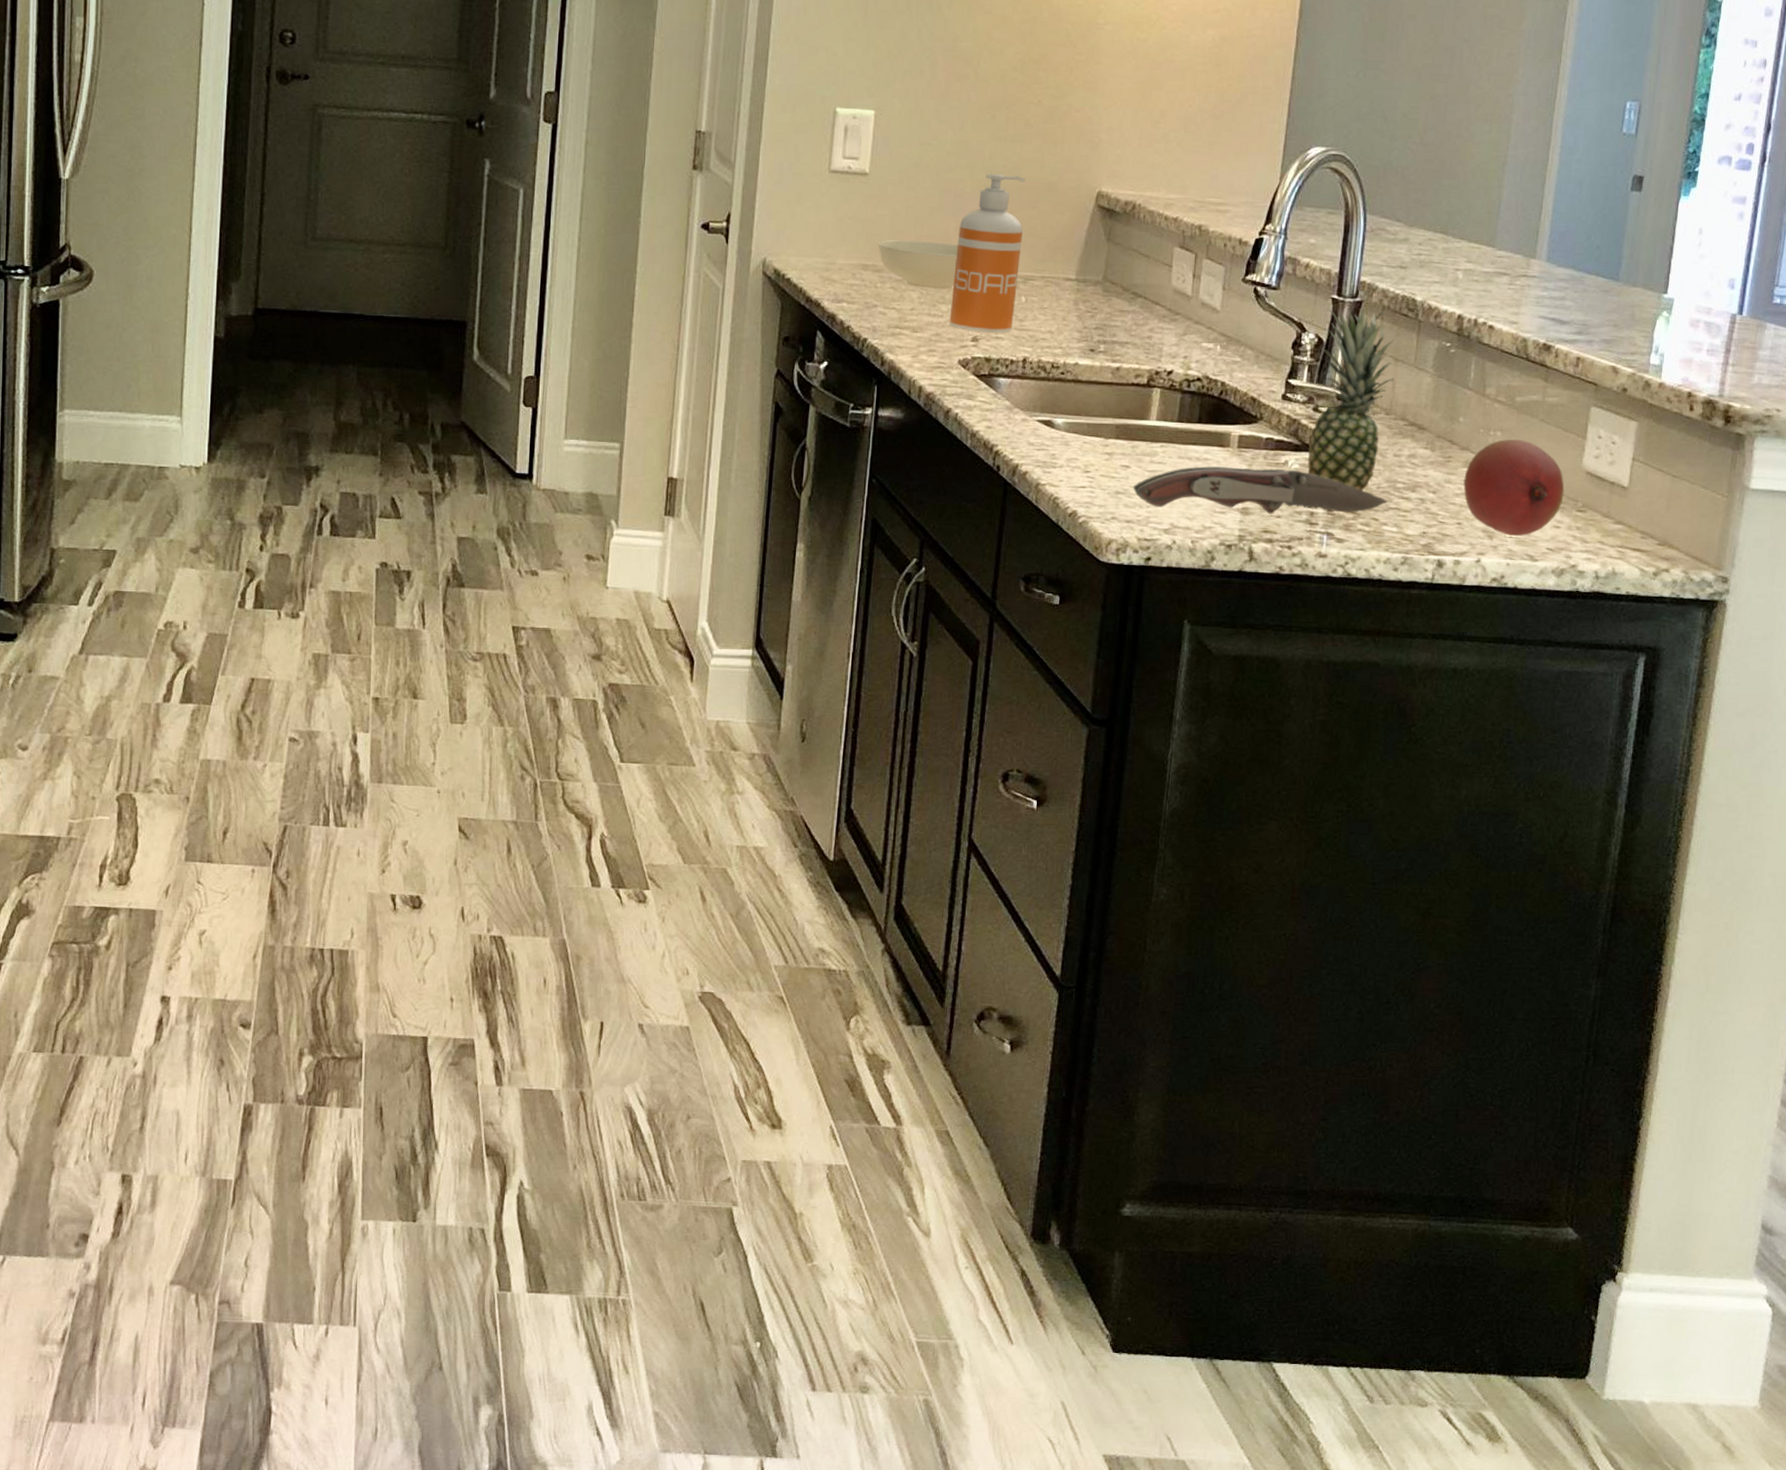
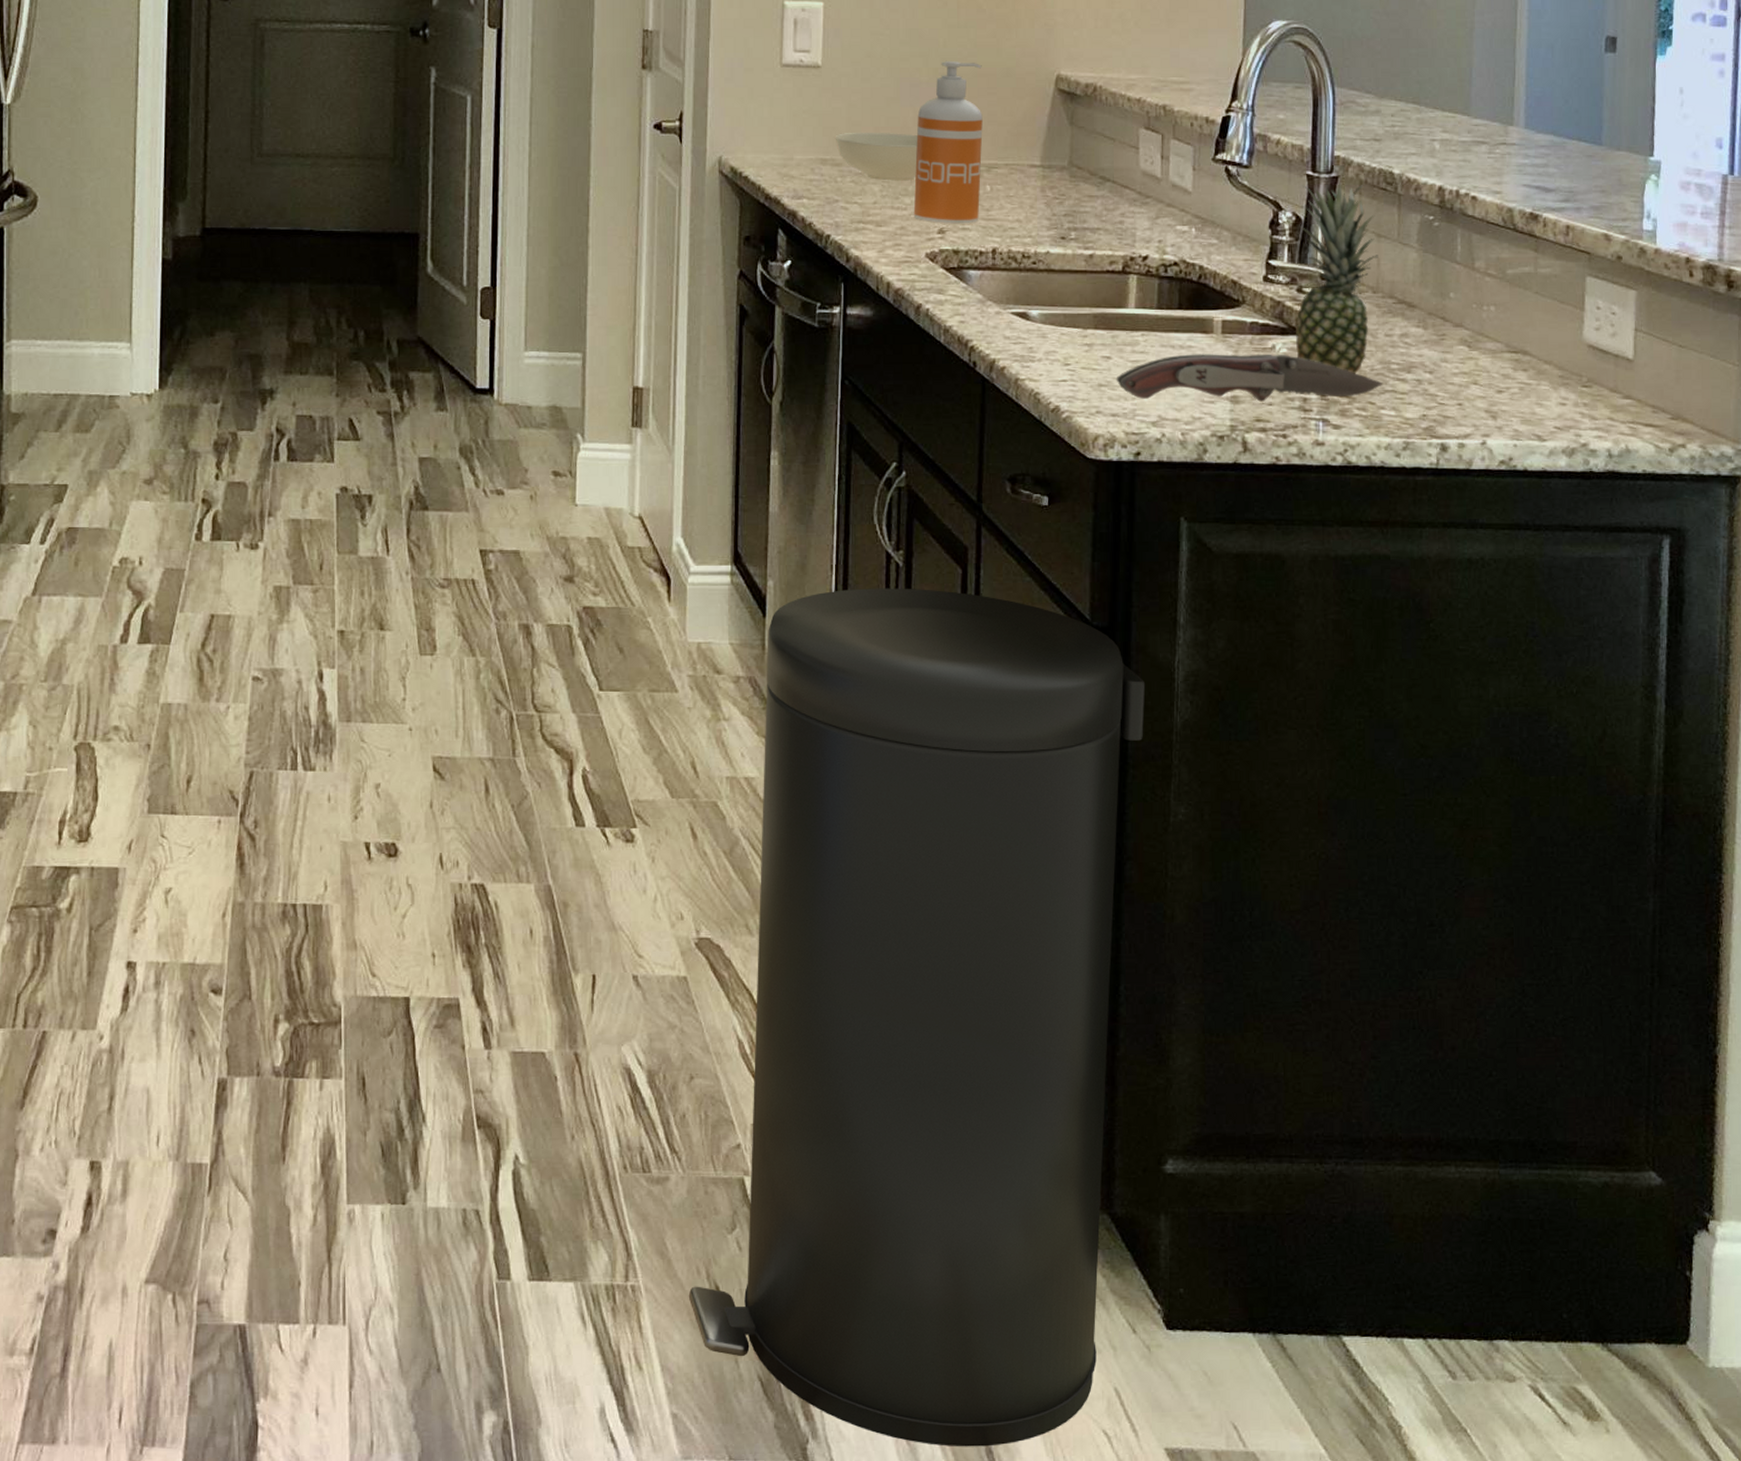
pedal bin: none [674,675,1139,1449] -> present [688,588,1146,1447]
fruit: present [1463,439,1565,537] -> none [1460,314,1567,416]

